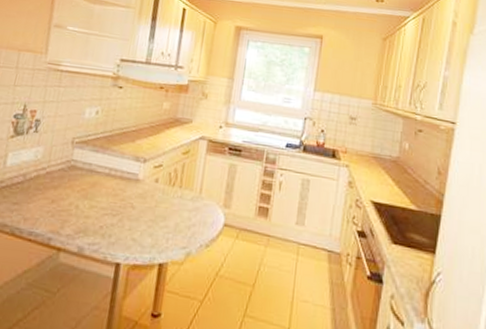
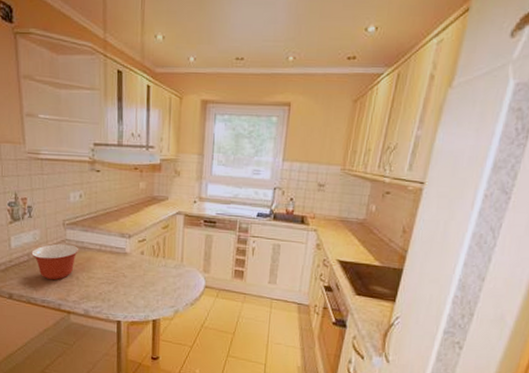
mixing bowl: none [28,164,86,208] -> present [31,243,79,281]

